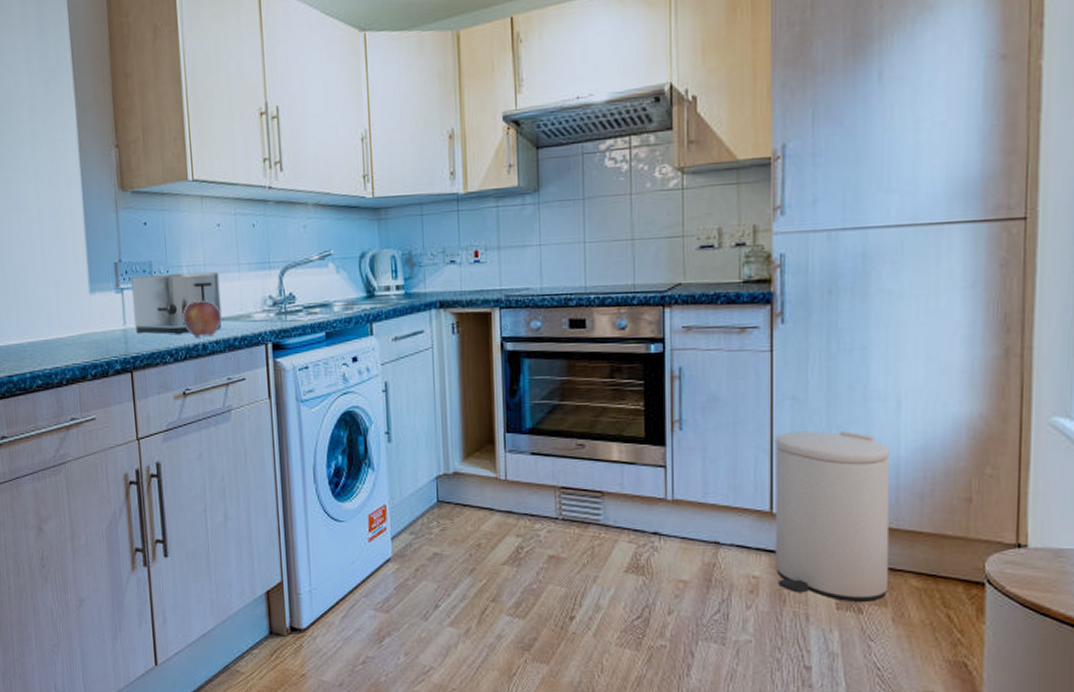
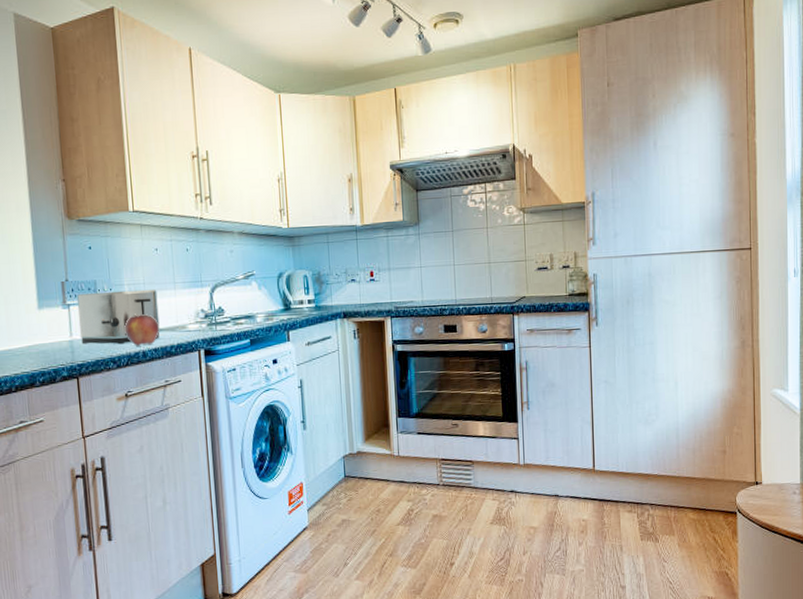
pedal bin: present [774,430,890,602] -> none [594,405,675,534]

